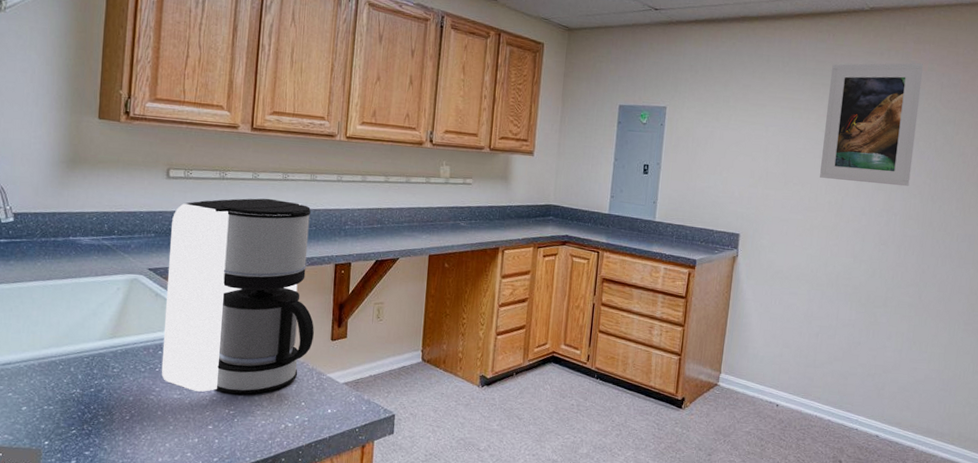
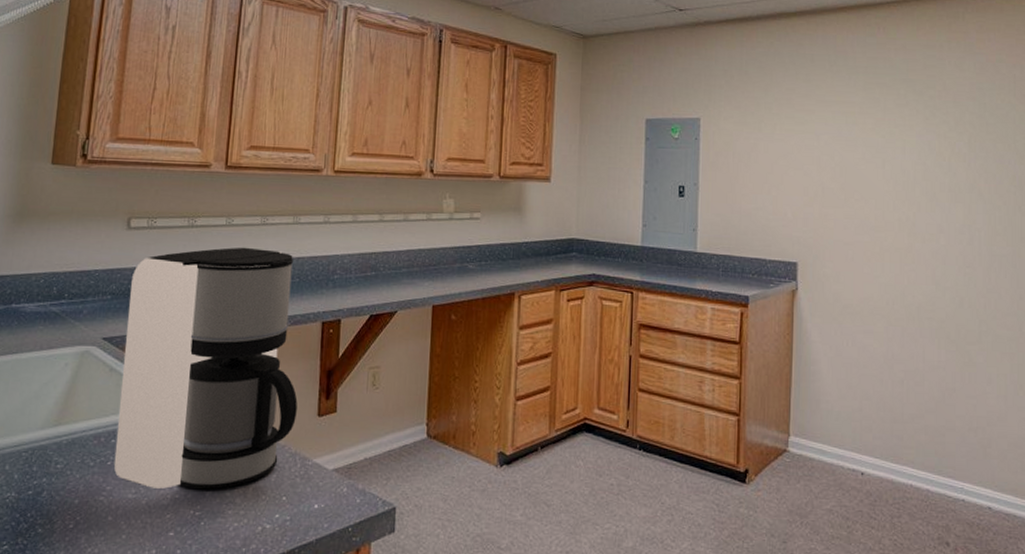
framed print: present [820,63,924,187] -> none [885,54,991,197]

